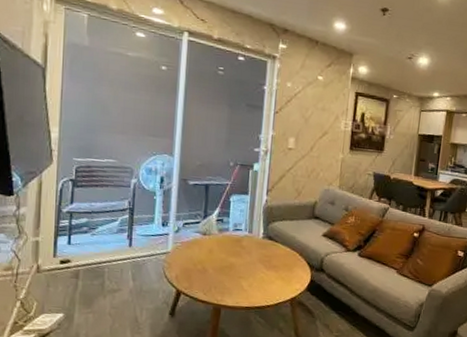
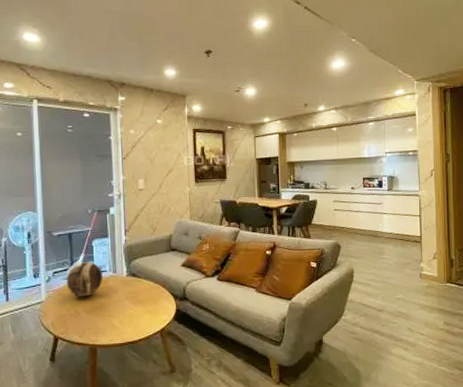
decorative bowl: none [197,216,237,254] -> present [66,261,103,297]

